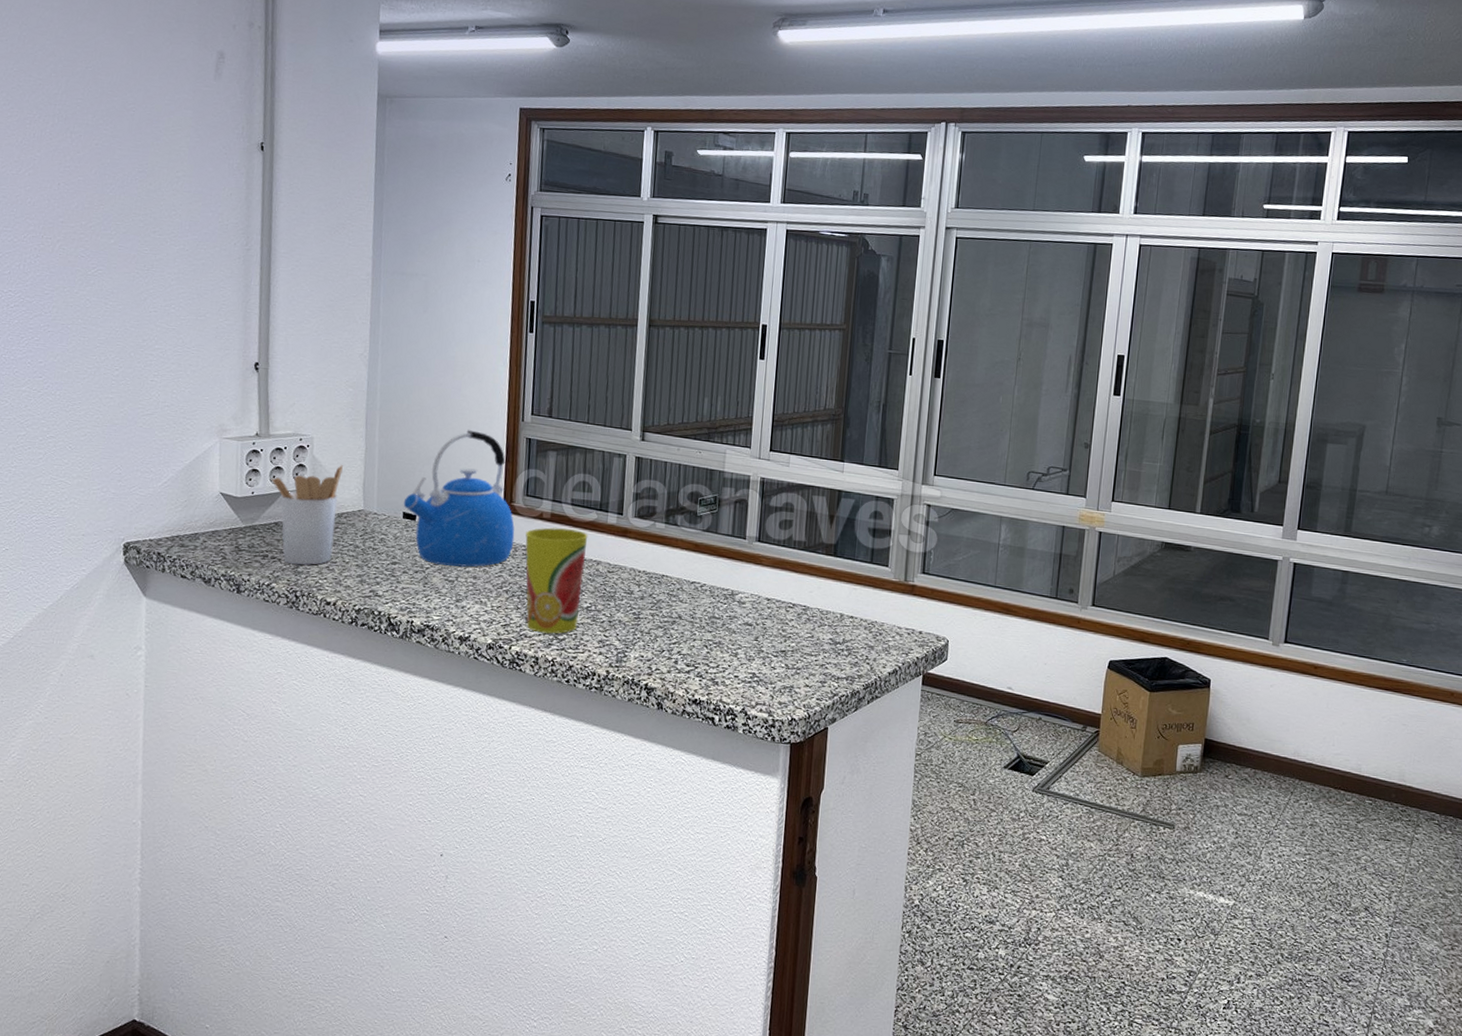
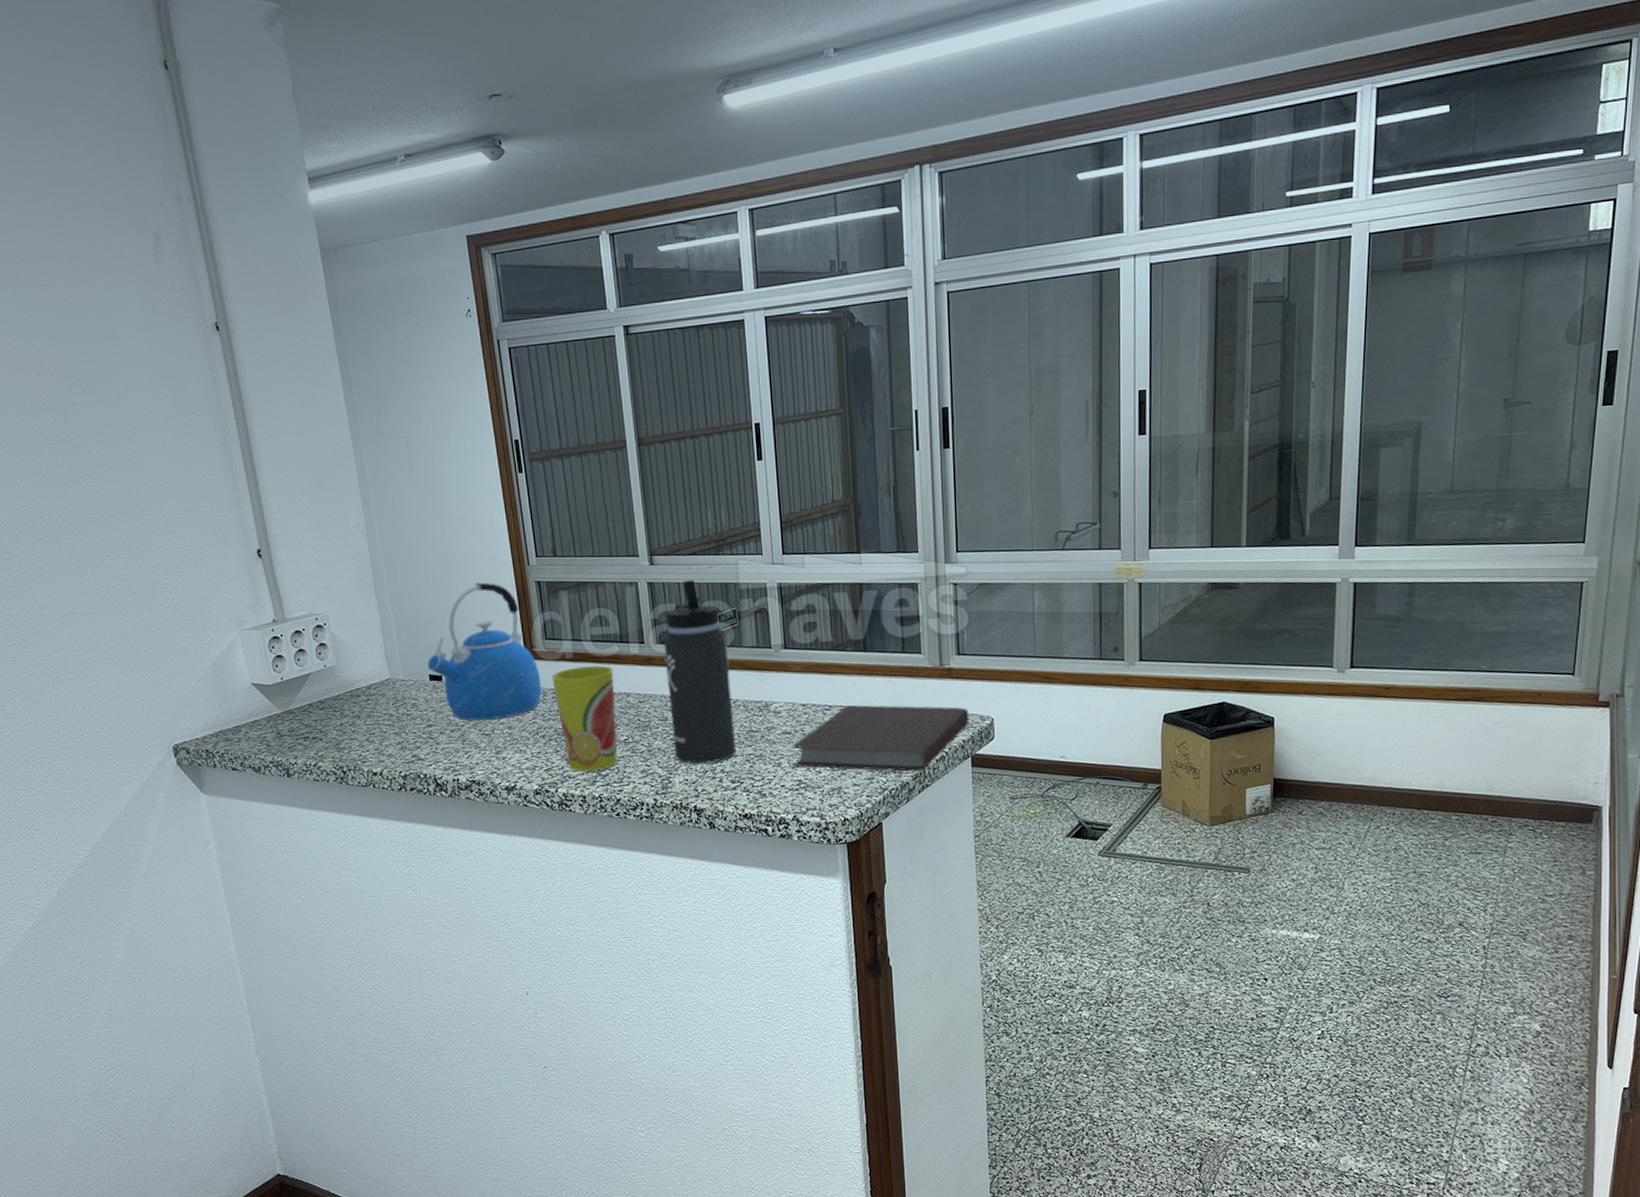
utensil holder: present [271,465,343,565] -> none [296,638,370,741]
thermos bottle: none [635,461,704,643] -> present [663,580,736,764]
notebook: none [749,606,927,682] -> present [791,705,970,772]

